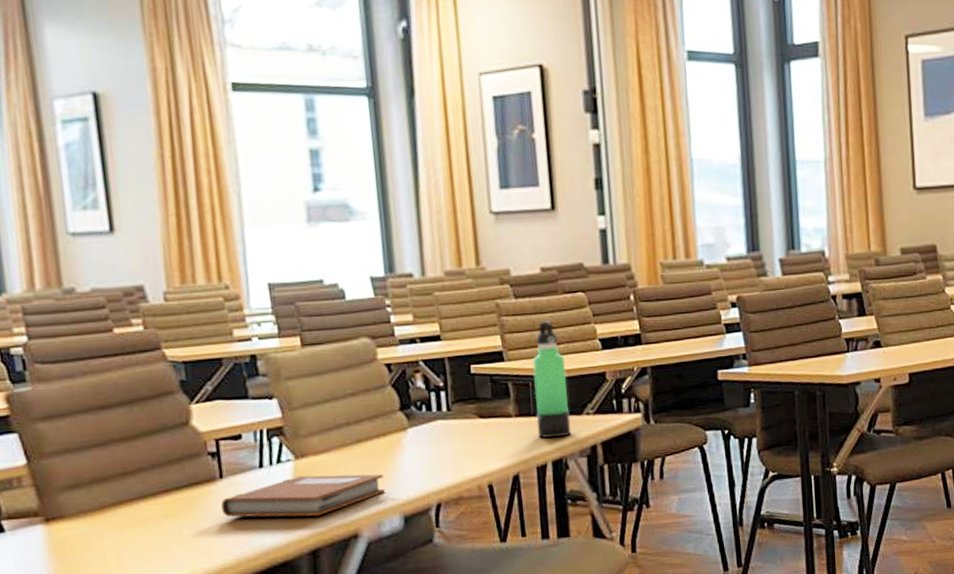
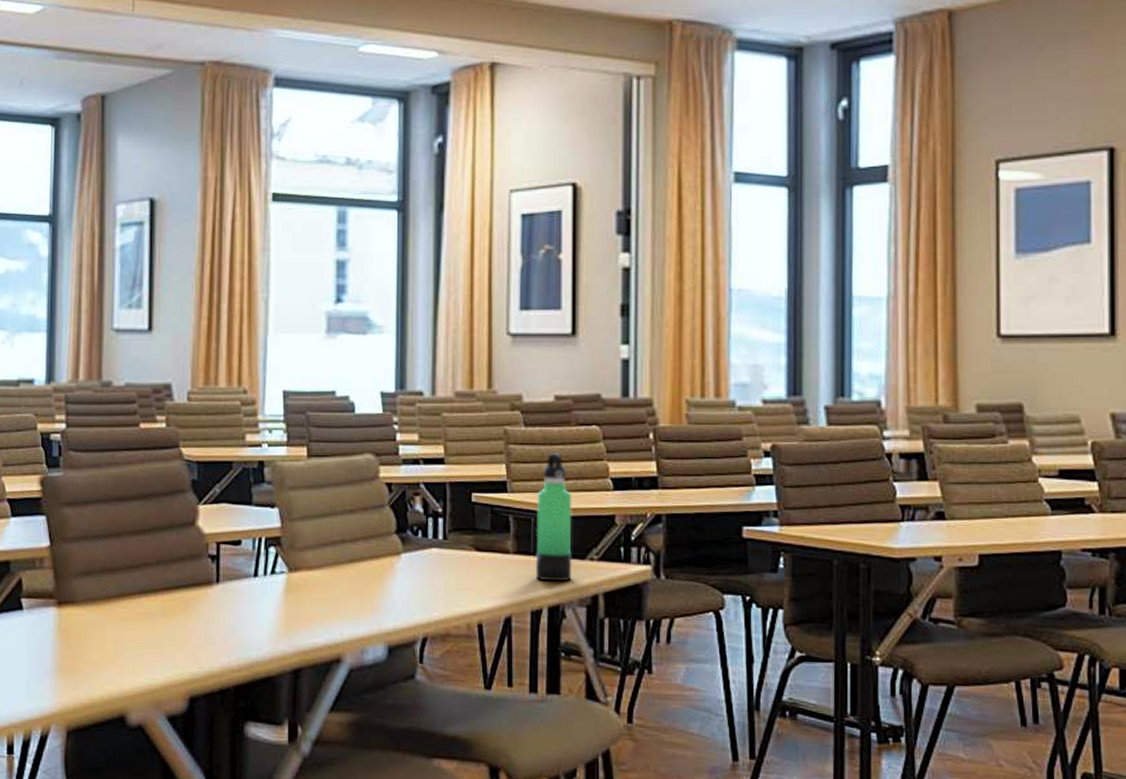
notebook: present [221,474,385,518] -> none [215,589,373,635]

